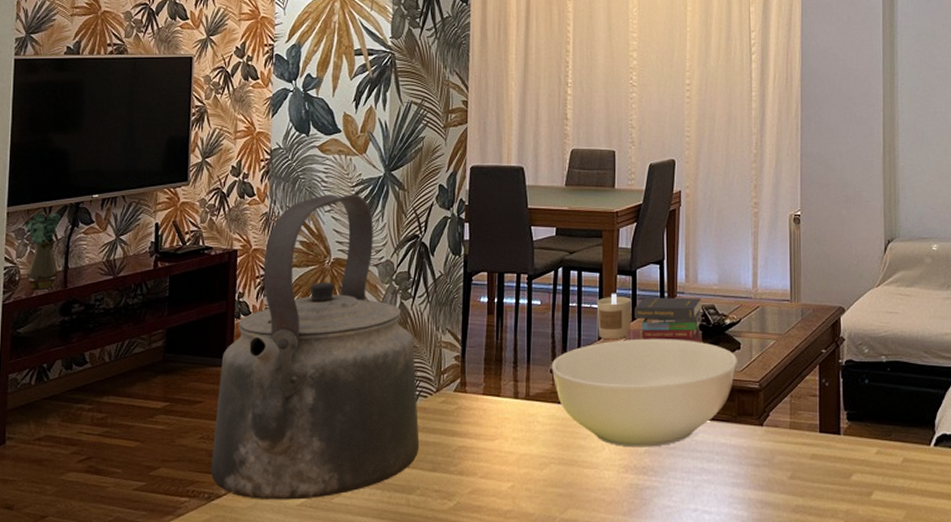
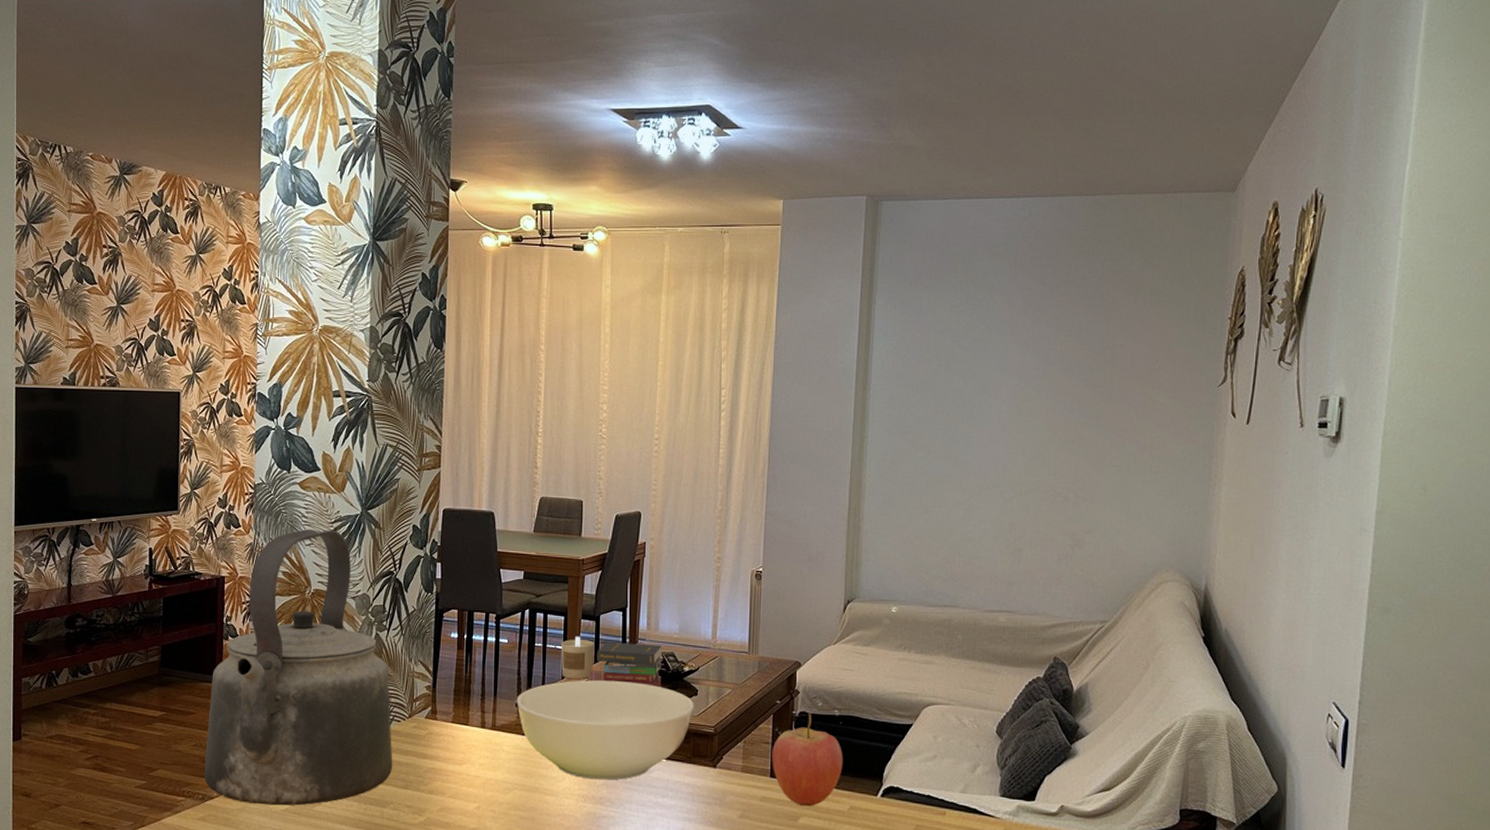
vase: present [24,209,61,290] -> none [31,530,63,604]
fruit: none [820,360,894,462] -> present [772,712,843,807]

